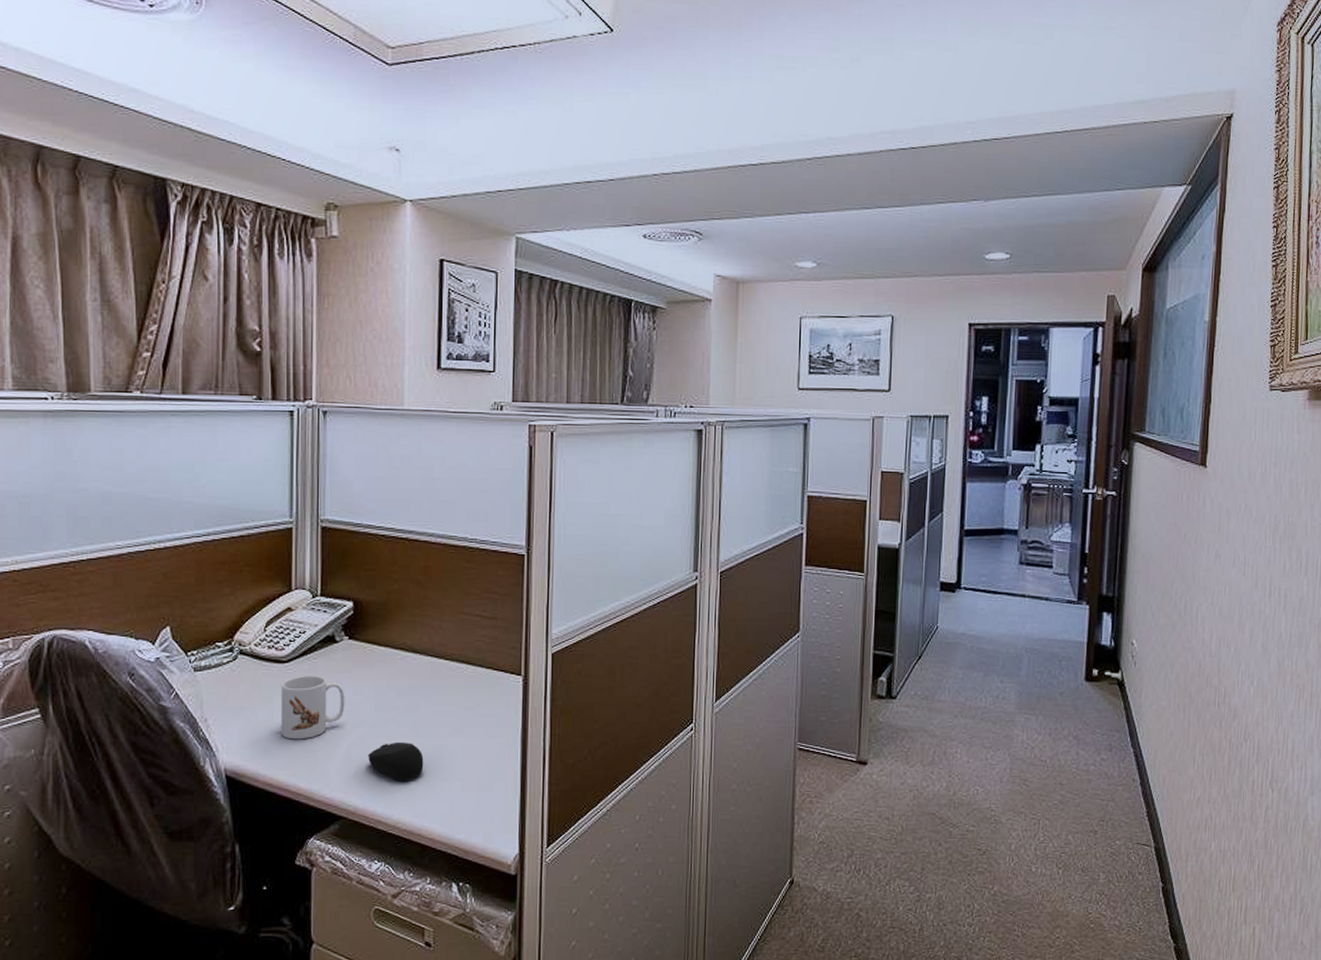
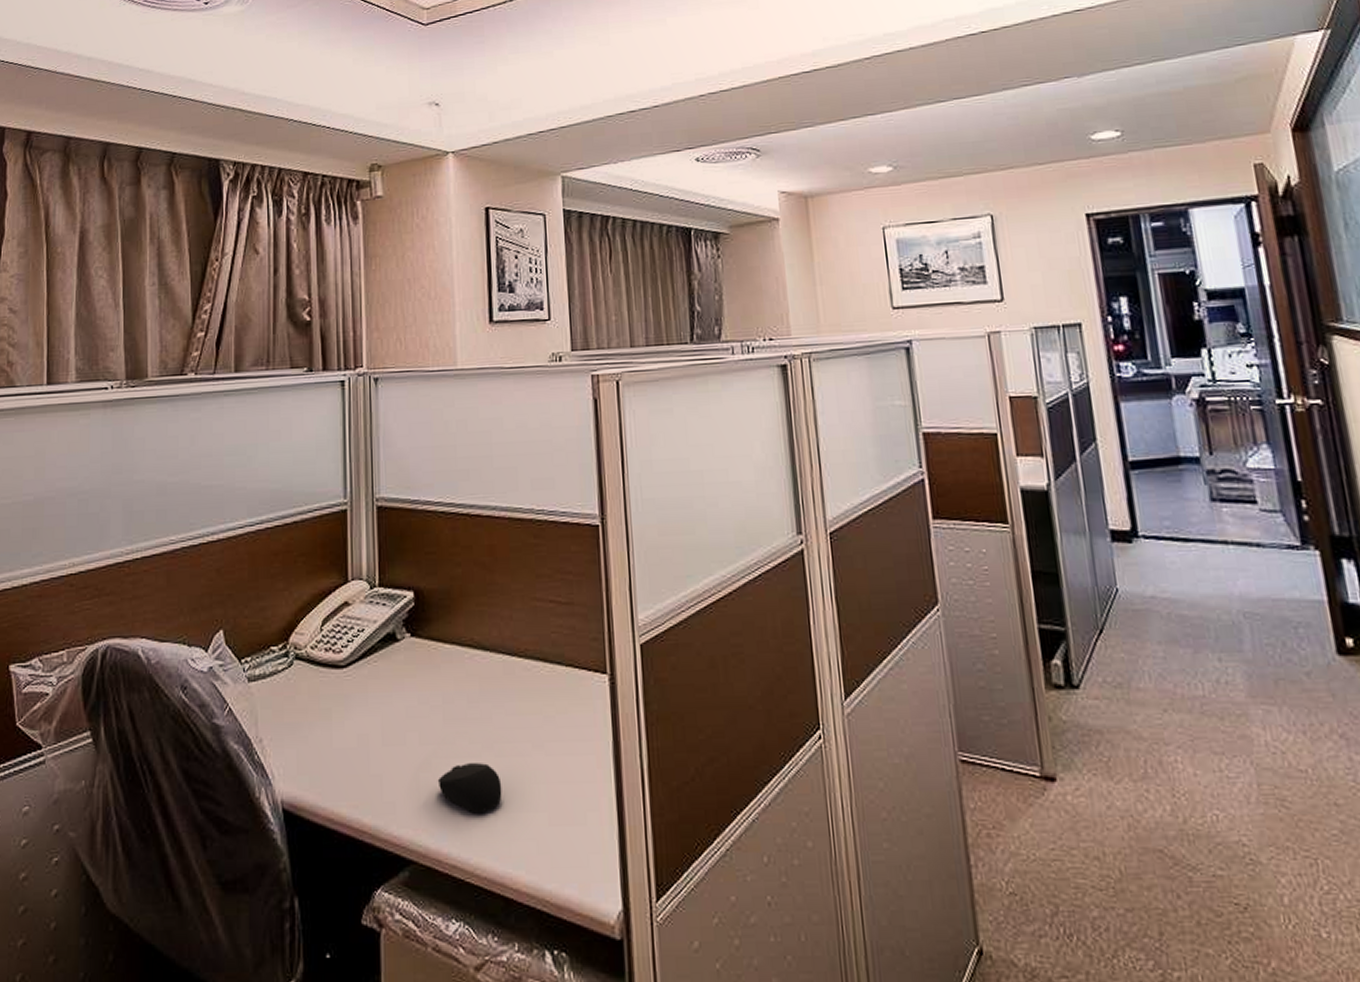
mug: present [280,675,345,740] -> none [339,681,410,763]

